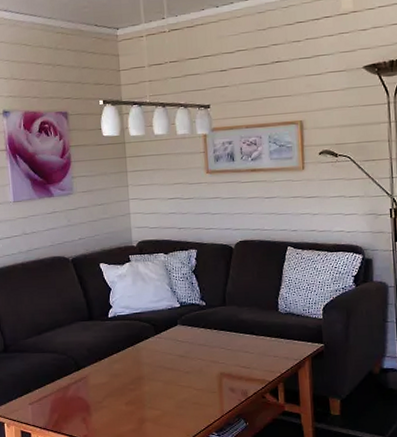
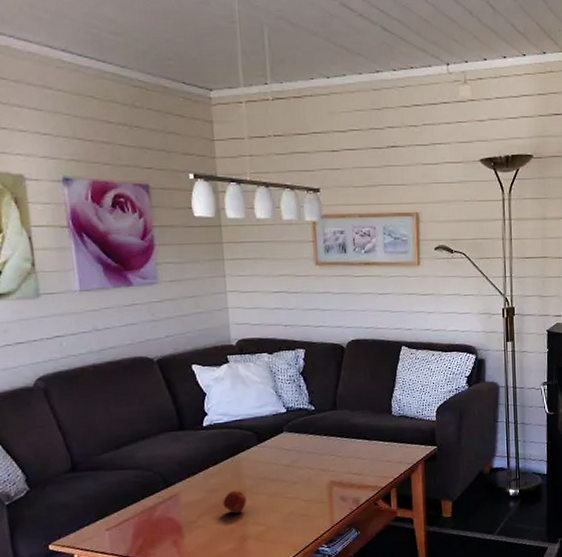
apple: none [124,376,145,397] -> present [223,490,247,514]

